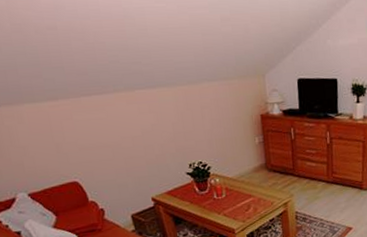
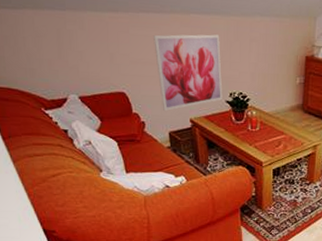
wall art: none [100,107,182,195] -> present [154,34,223,112]

